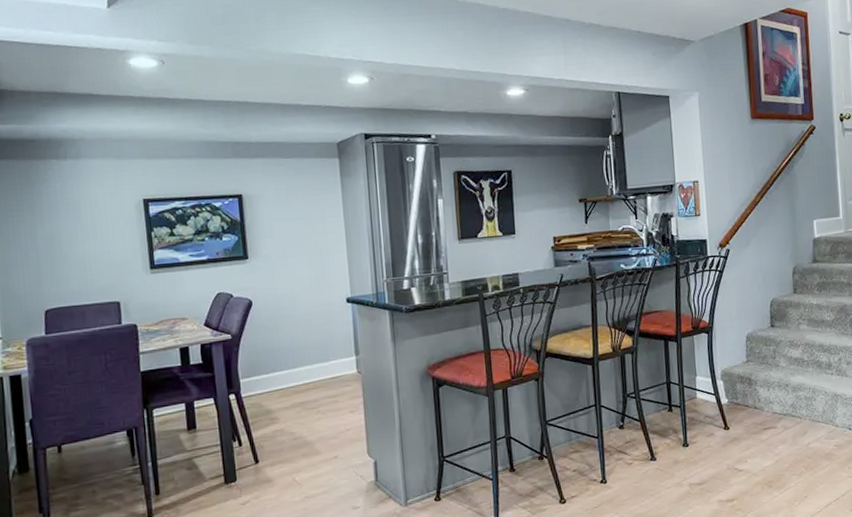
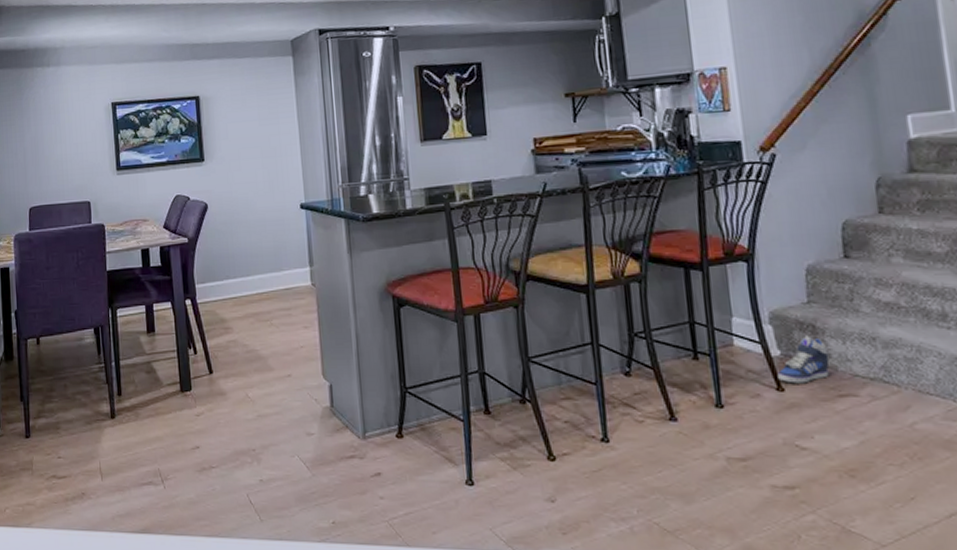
sneaker: none [725,386,759,423] -> present [777,335,830,384]

